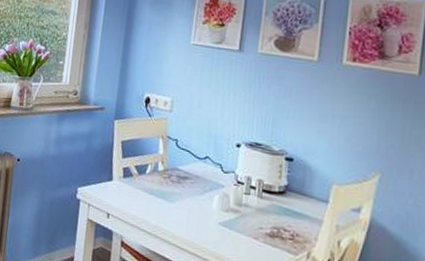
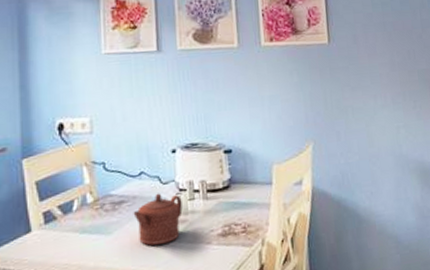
teapot: none [194,179,238,226] -> present [133,193,183,246]

